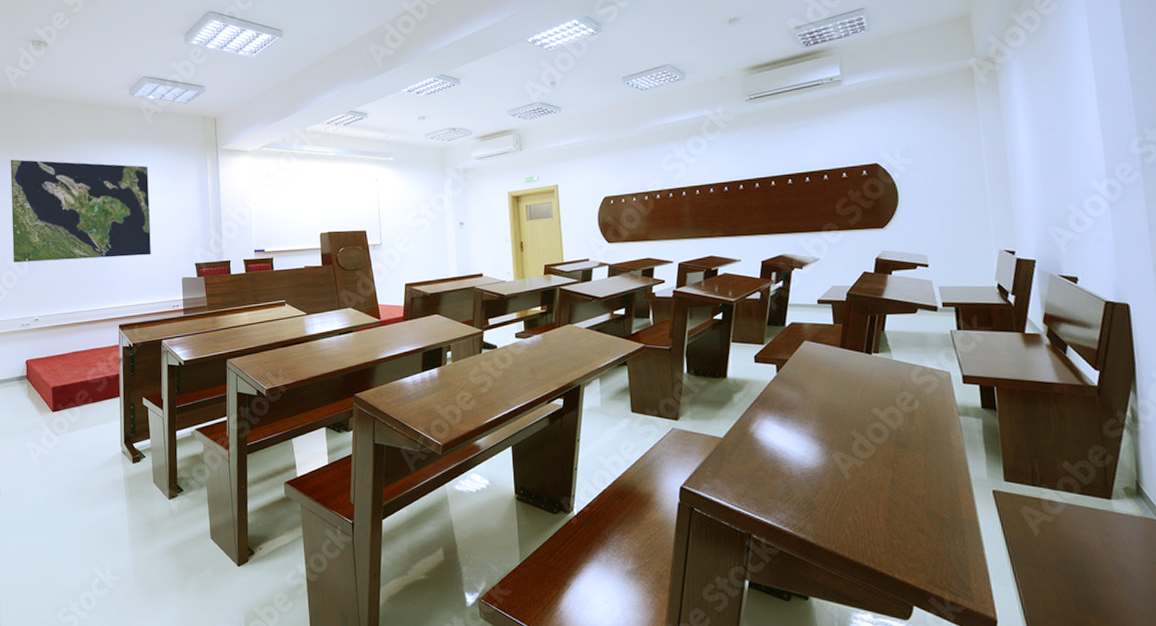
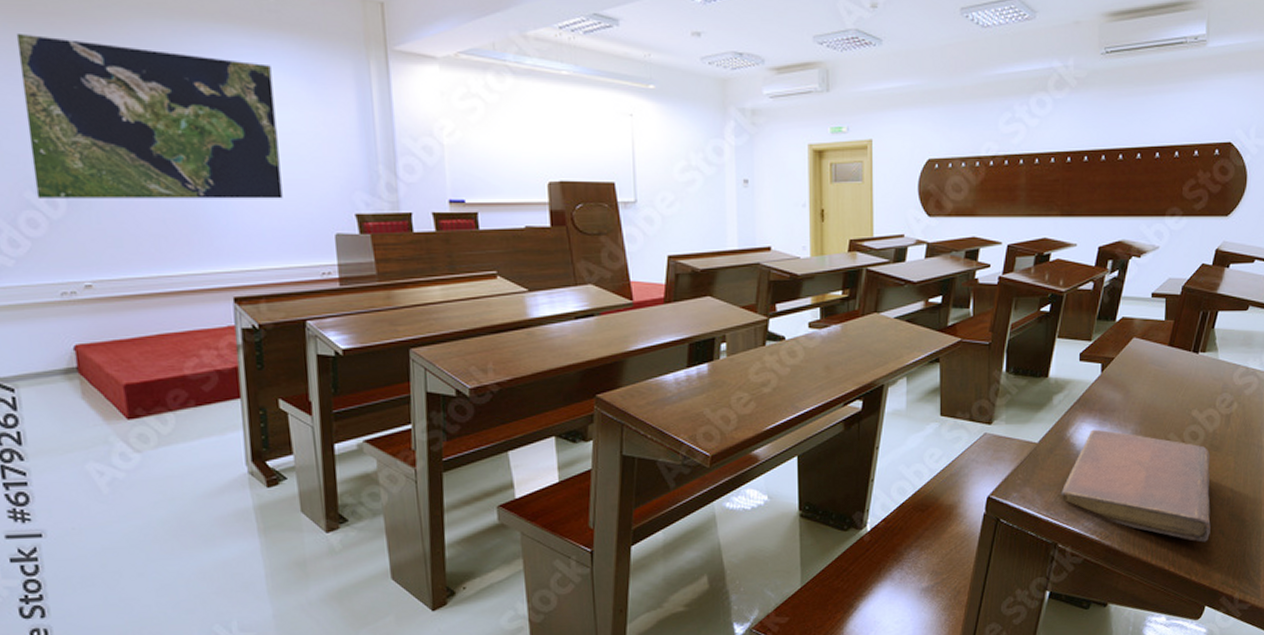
notebook: none [750,425,909,540] -> present [1061,429,1211,542]

